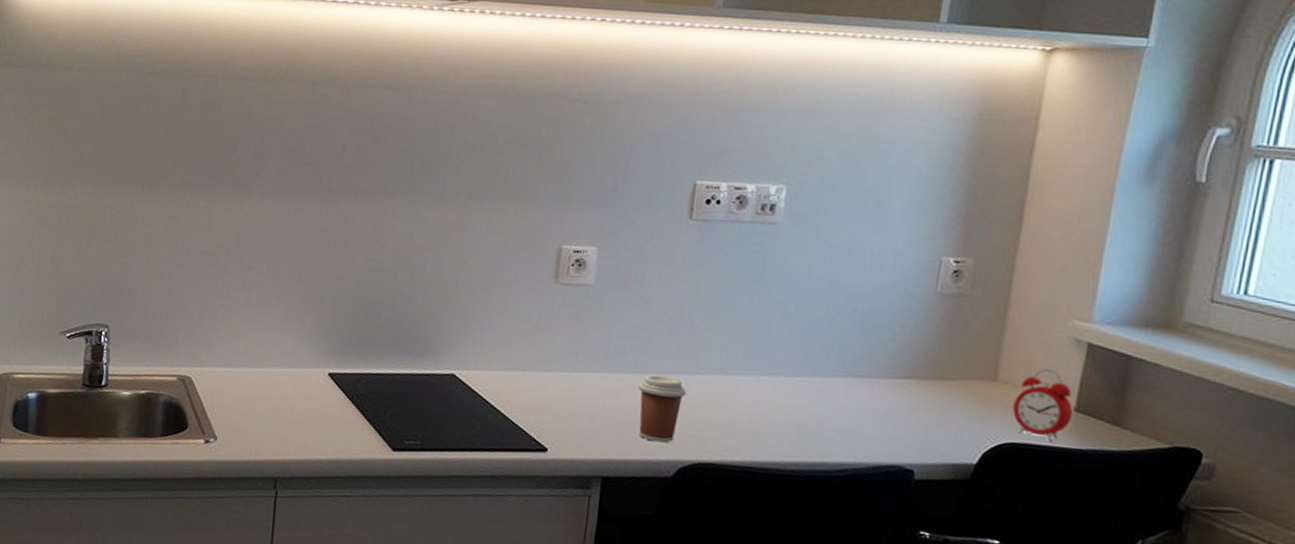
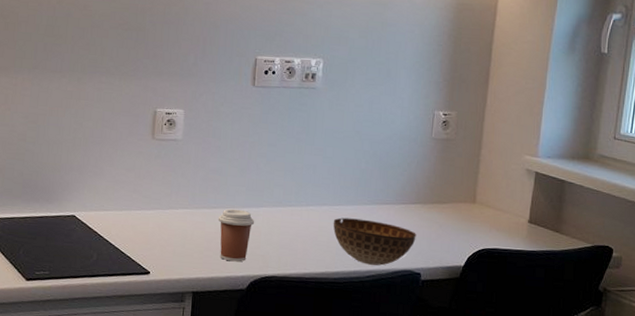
bowl: none [792,392,910,458] -> present [333,217,416,266]
alarm clock: present [1013,368,1073,441] -> none [487,192,528,245]

